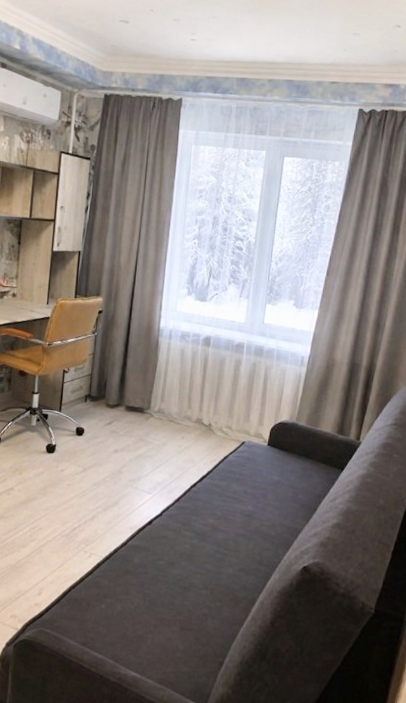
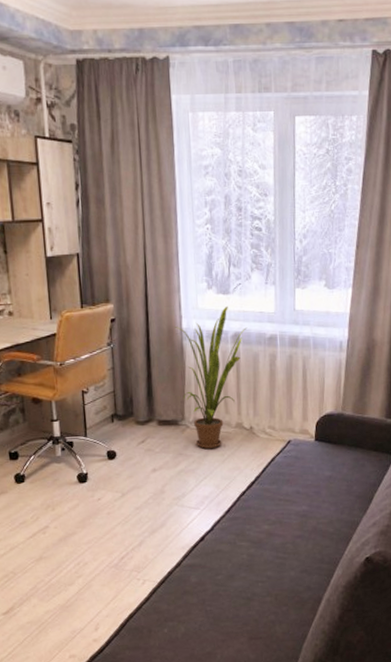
house plant: none [151,312,219,439] -> present [174,305,248,449]

